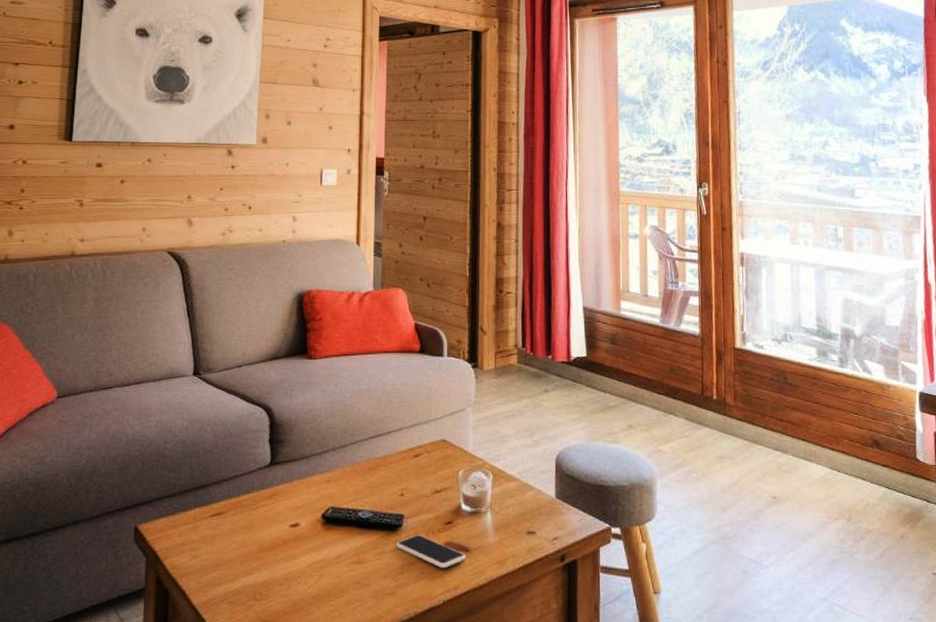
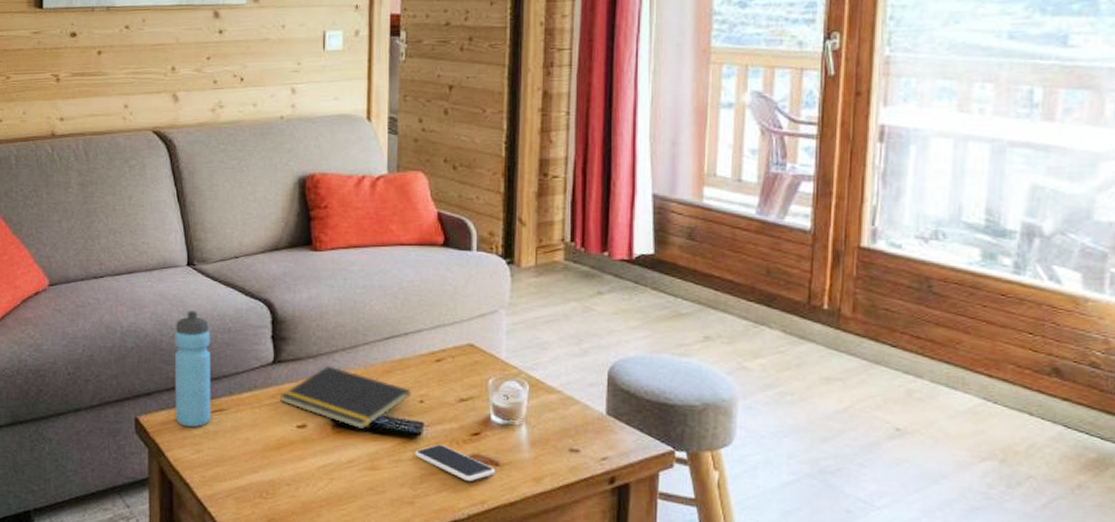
water bottle: none [174,418,212,532] -> present [174,311,211,427]
notepad: none [275,465,393,525] -> present [279,365,411,430]

